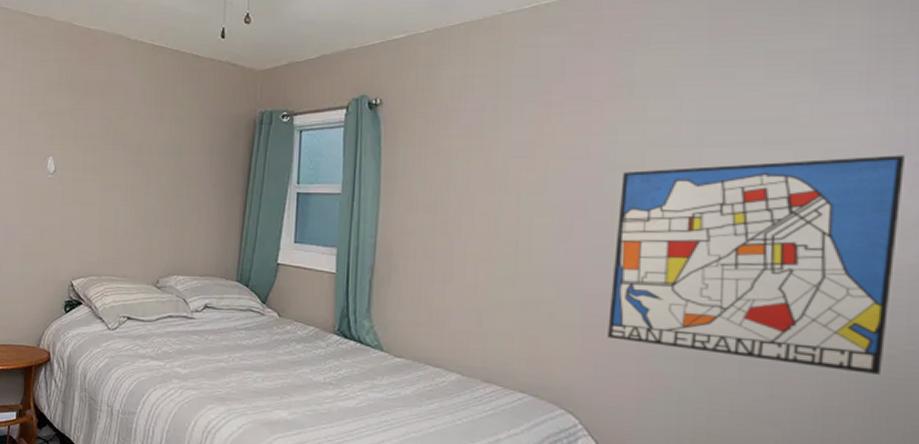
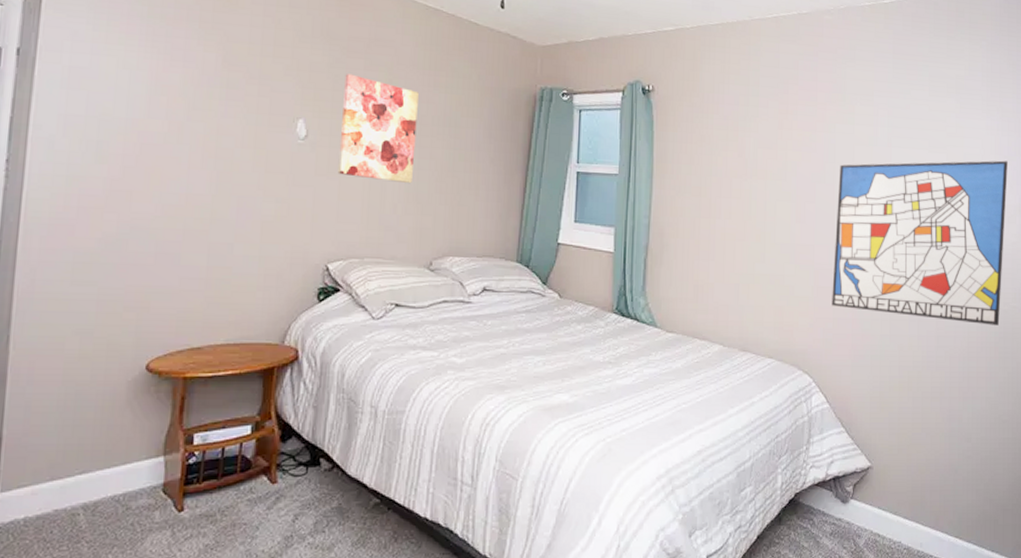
wall art: none [79,114,146,210] -> present [338,74,419,184]

